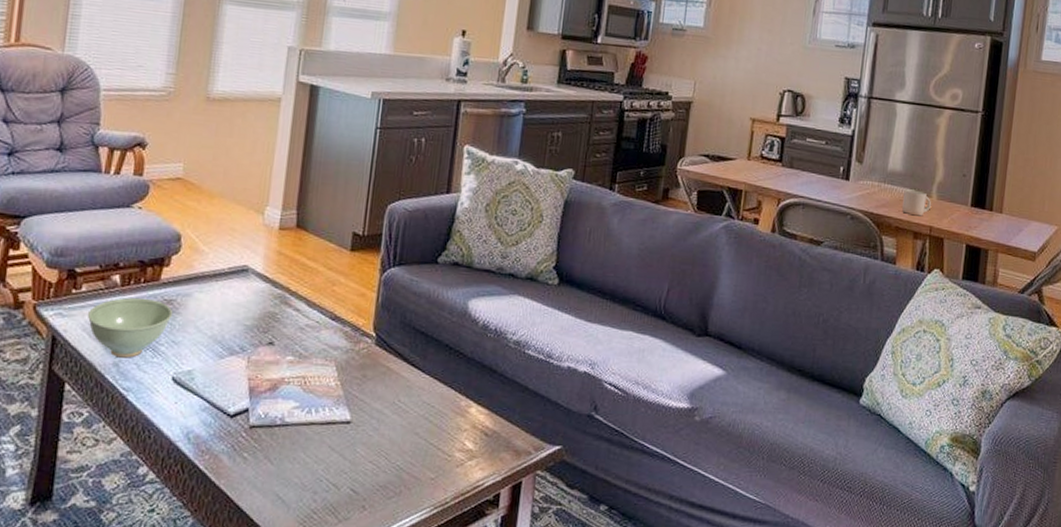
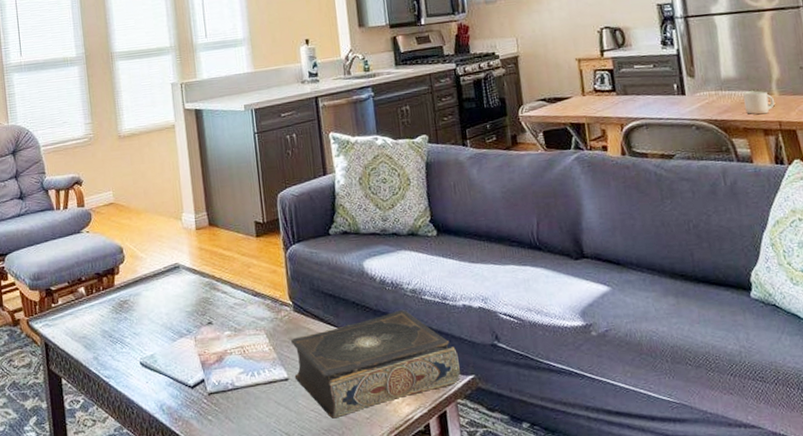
bowl: present [87,297,173,358] -> none [66,302,130,353]
book: none [358,362,550,475] -> present [290,310,460,419]

